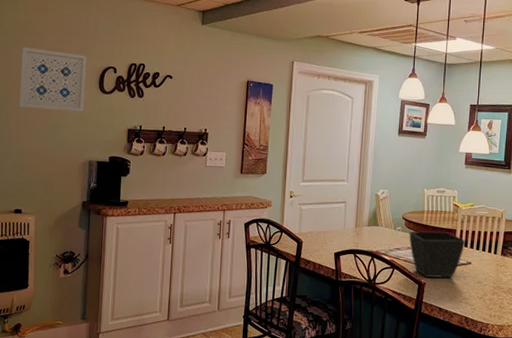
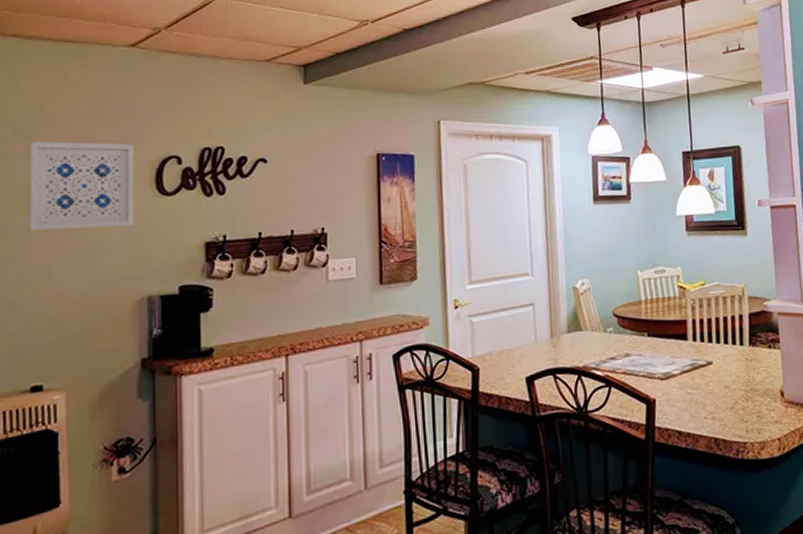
flower pot: present [409,231,466,278] -> none [624,325,701,392]

